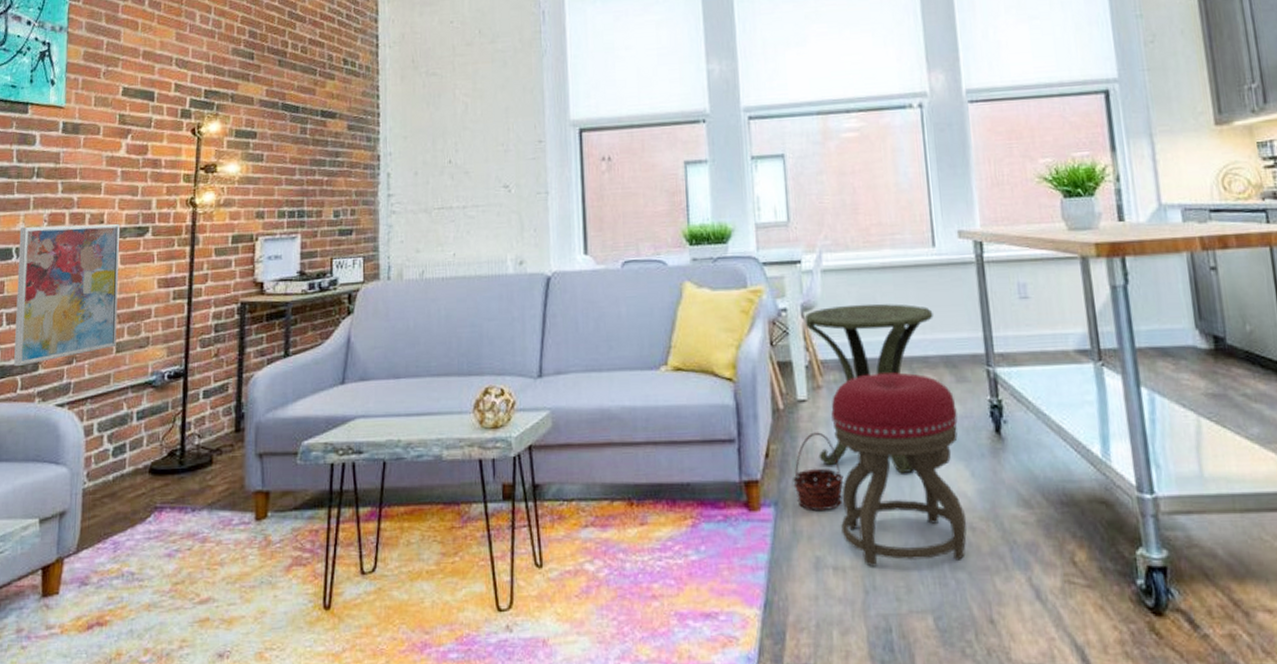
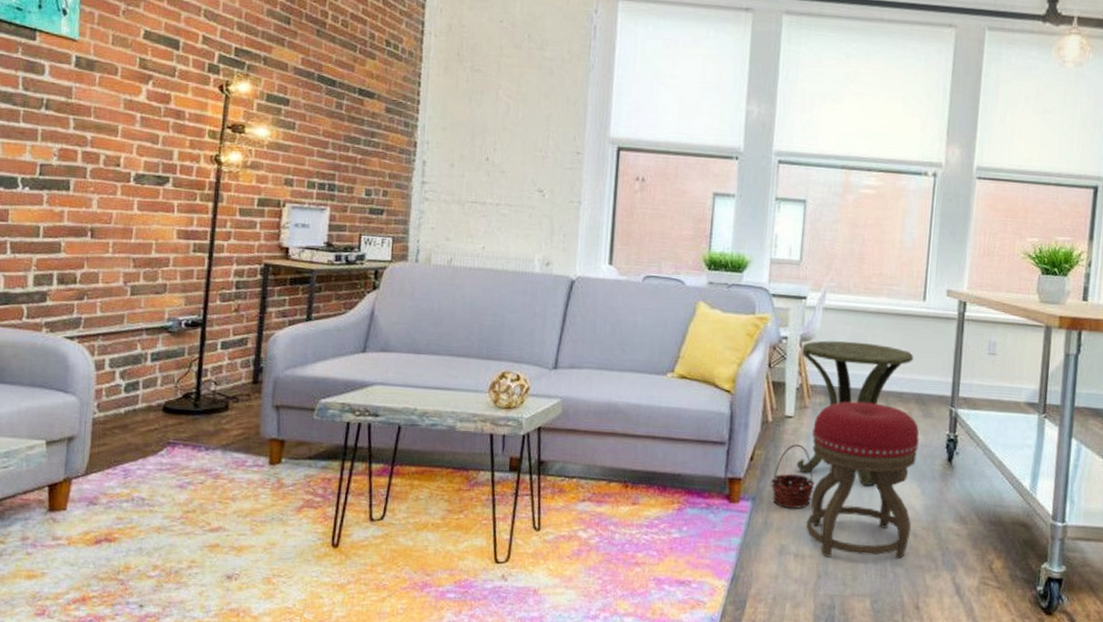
wall art: present [14,224,119,366] -> none [19,158,137,295]

